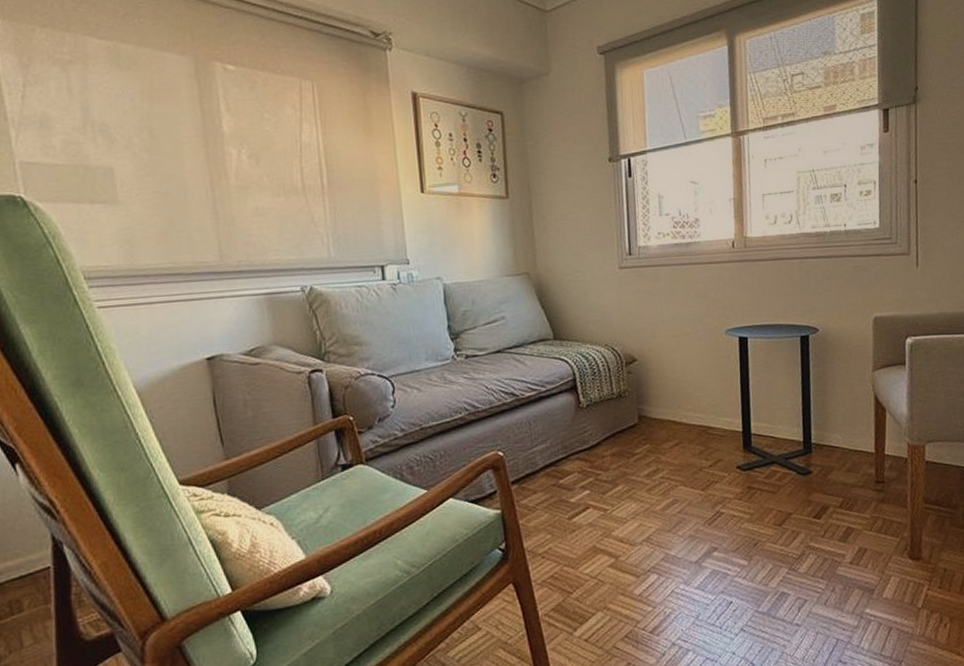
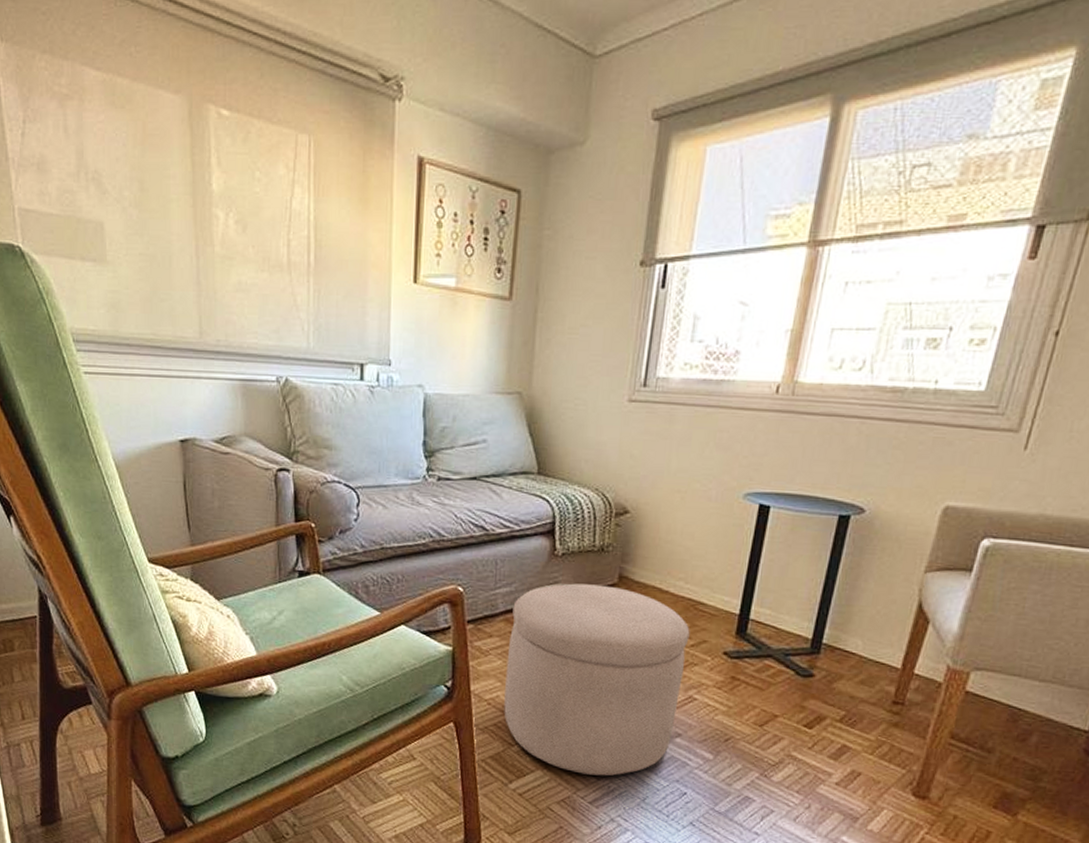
ottoman: none [551,426,710,607] -> present [504,583,690,776]

